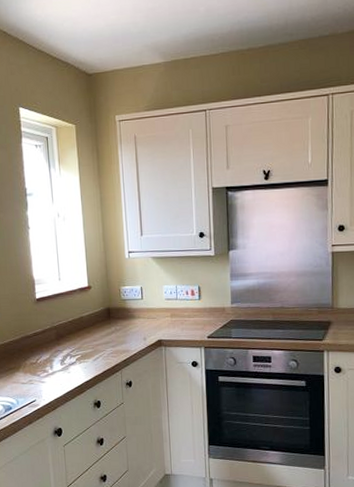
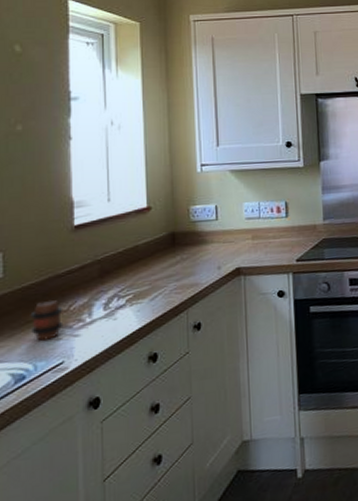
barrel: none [11,355,34,383] -> present [30,300,64,341]

